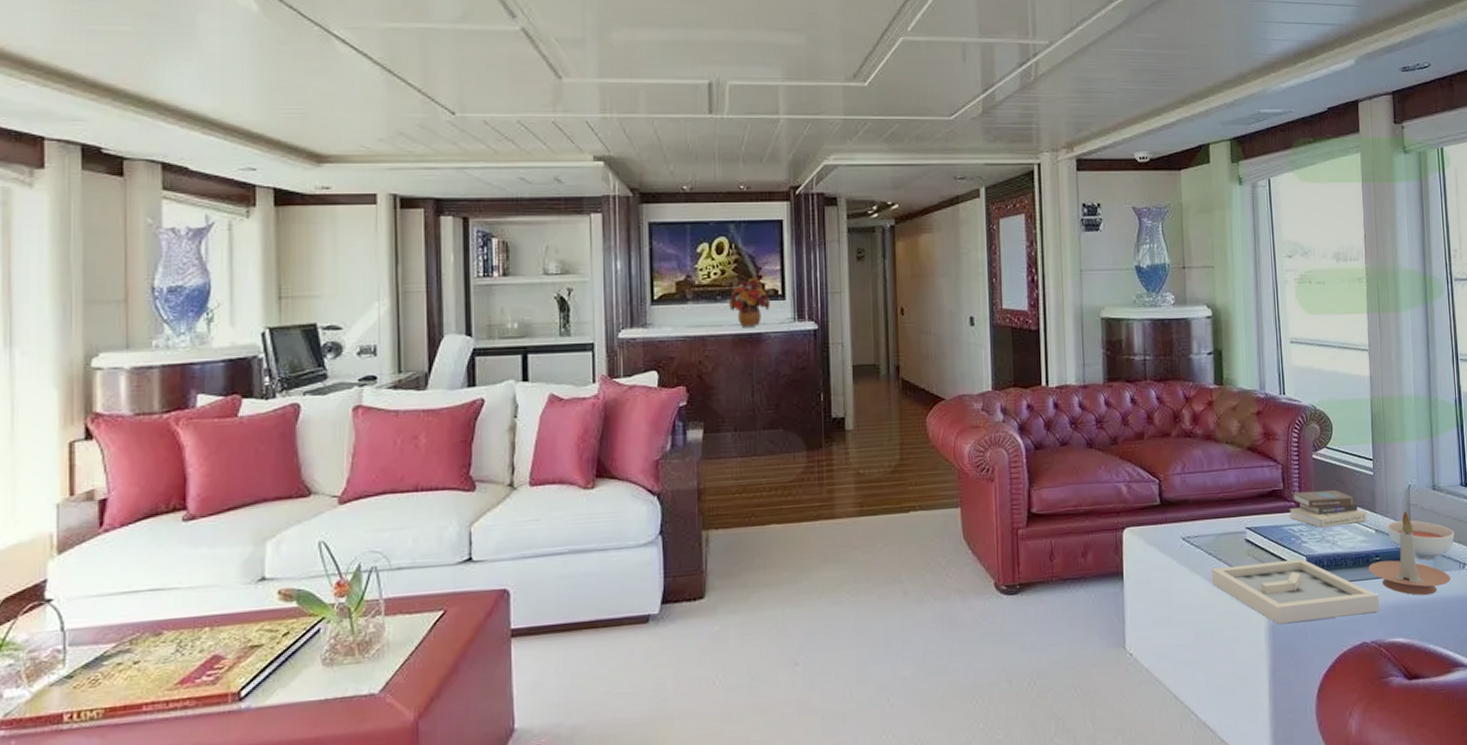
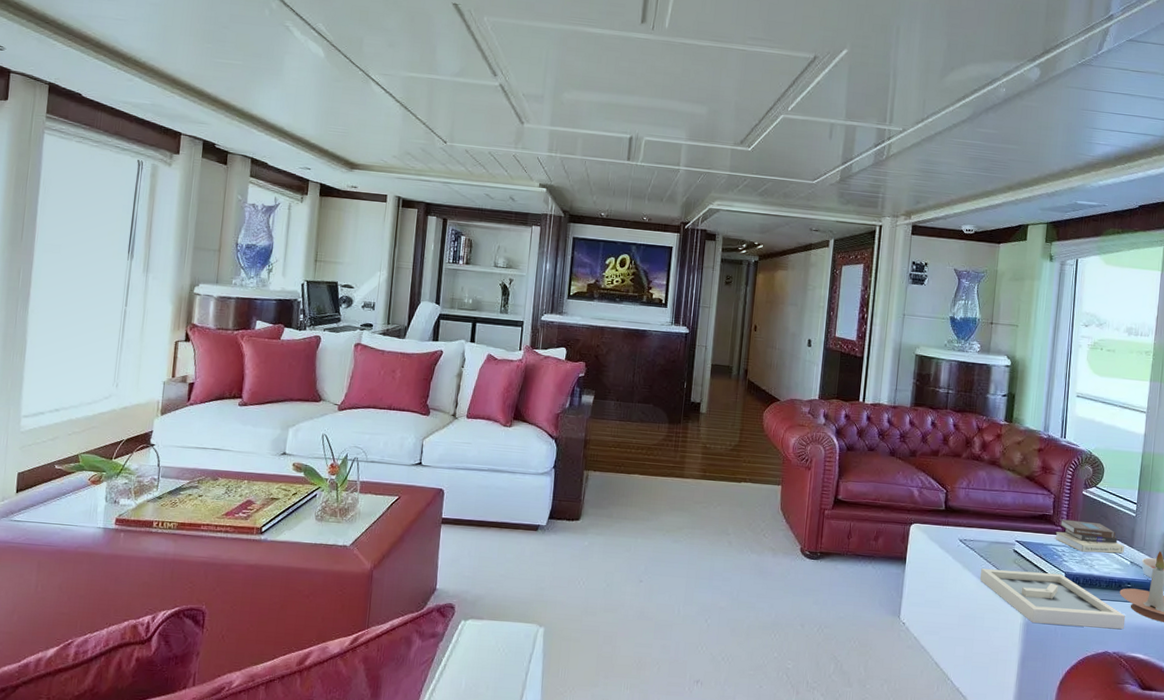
flower arrangement: present [728,277,770,327] -> none [624,288,655,325]

